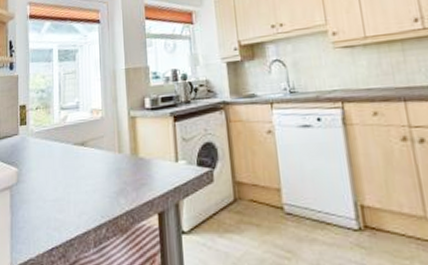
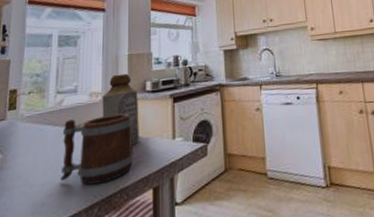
mug: none [68,131,138,204] -> present [60,113,135,185]
bottle: none [103,89,141,167] -> present [102,73,139,146]

